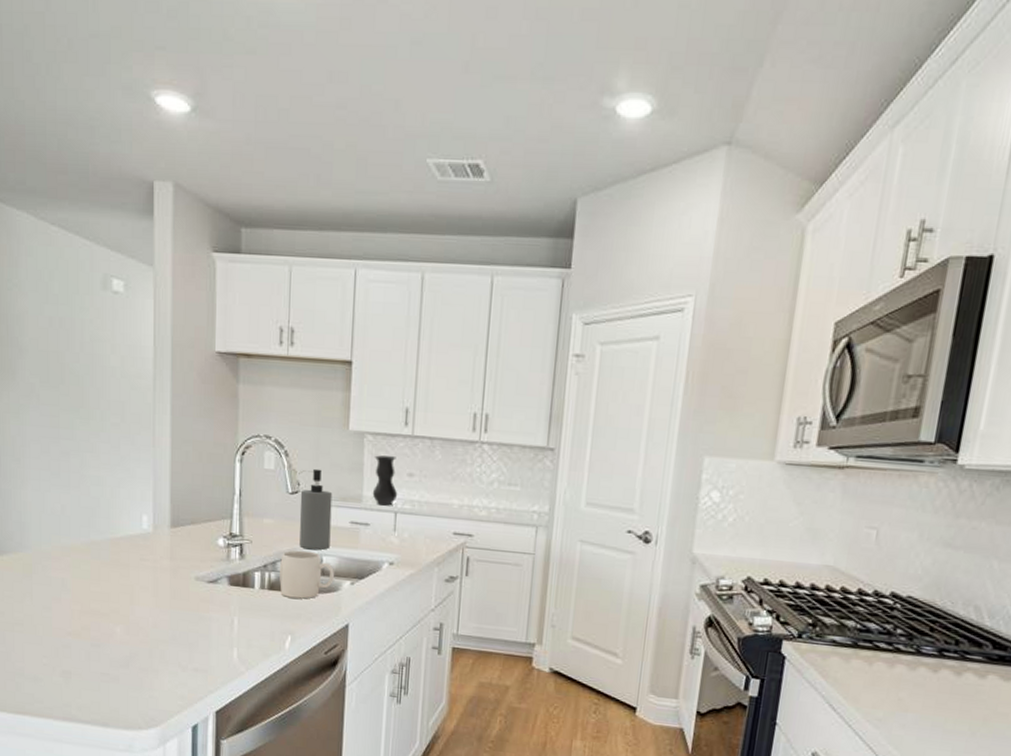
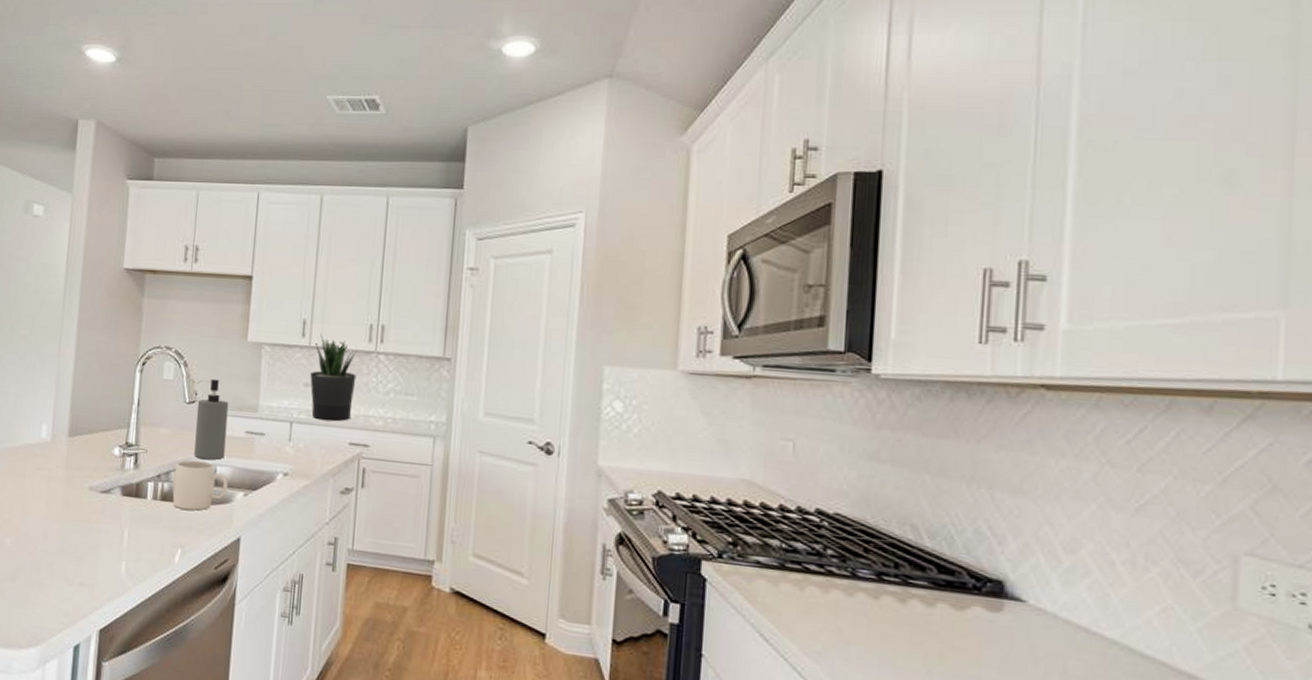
vase: present [372,455,398,506] -> none [268,365,294,416]
planter: none [414,423,460,512] -> present [310,334,356,422]

